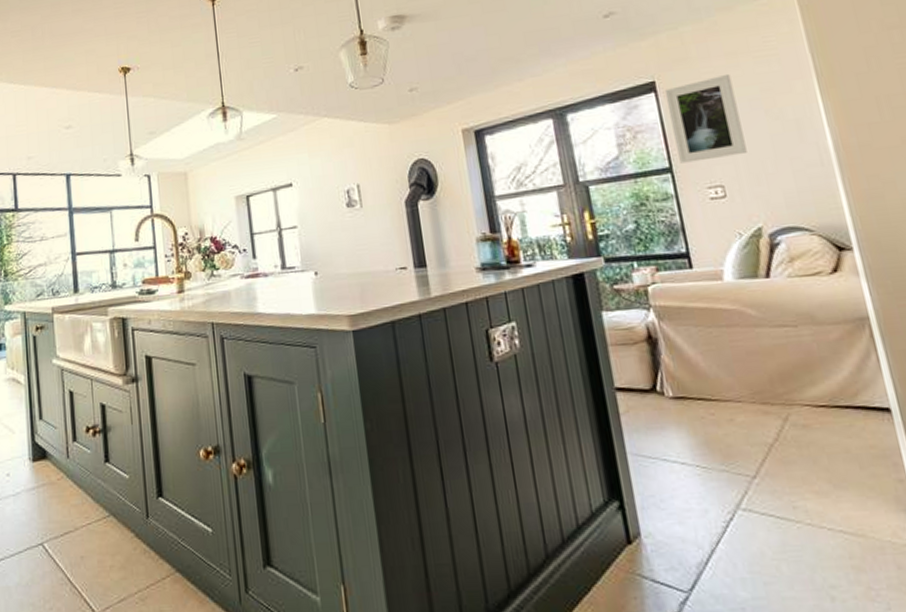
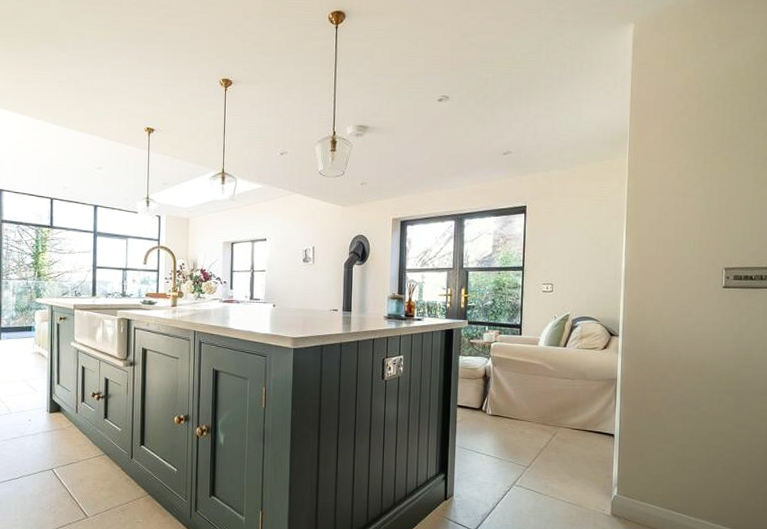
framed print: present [664,73,747,164] -> none [530,208,575,266]

